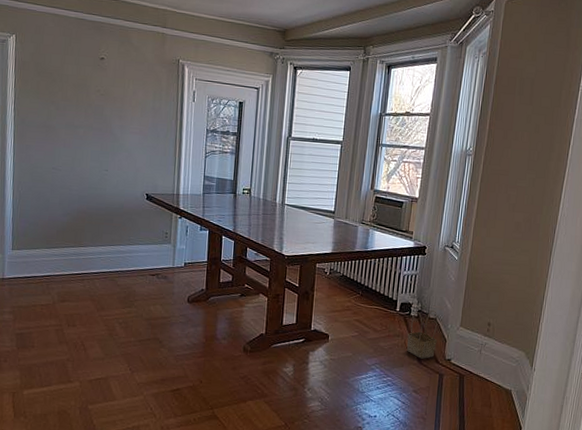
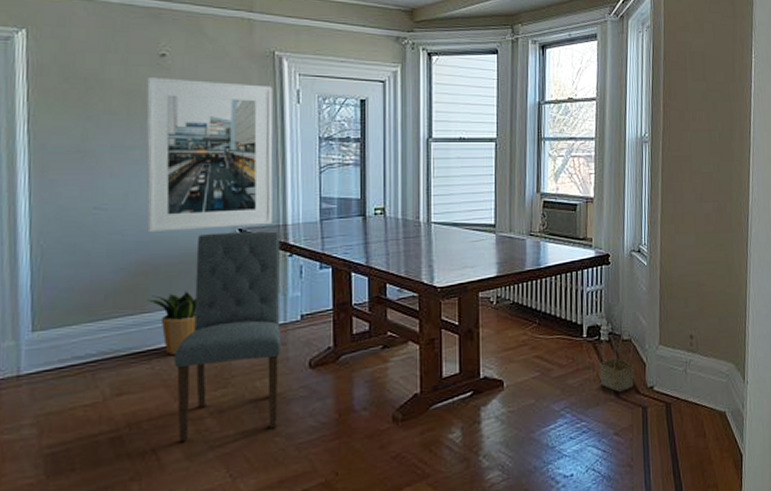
potted plant: none [83,234,115,280] -> present [146,290,197,356]
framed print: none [86,75,176,193] -> present [145,77,273,233]
dining chair: none [98,195,174,342] -> present [173,231,282,443]

